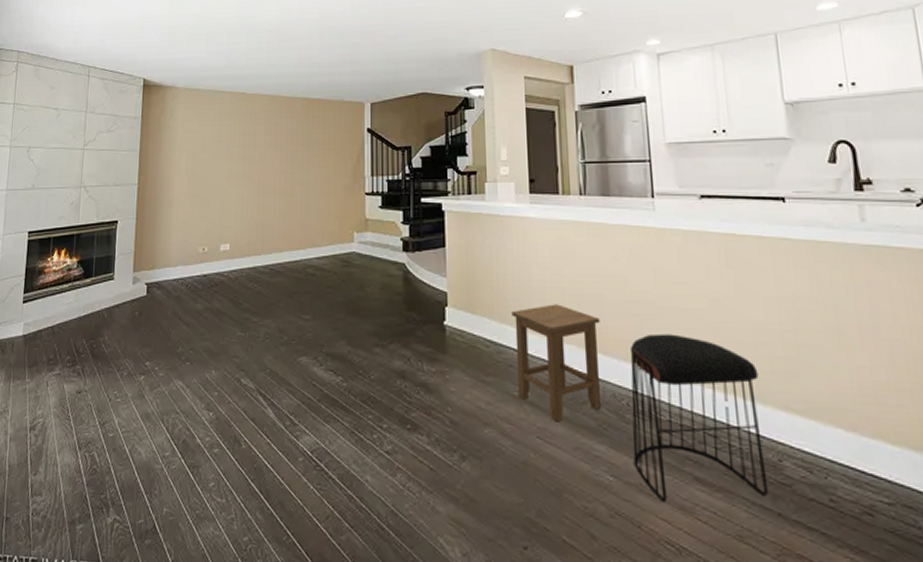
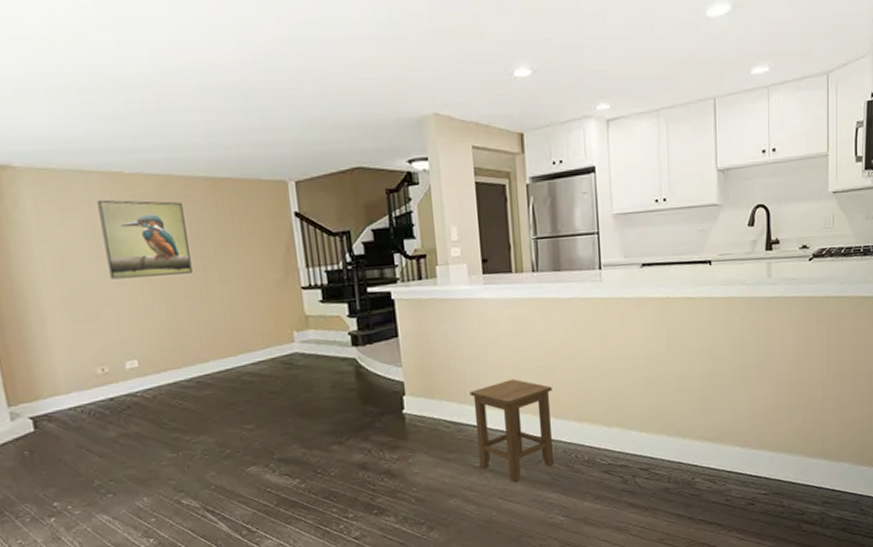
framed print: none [223,113,283,175] -> present [97,199,192,279]
stool: present [629,333,769,503] -> none [578,391,683,528]

